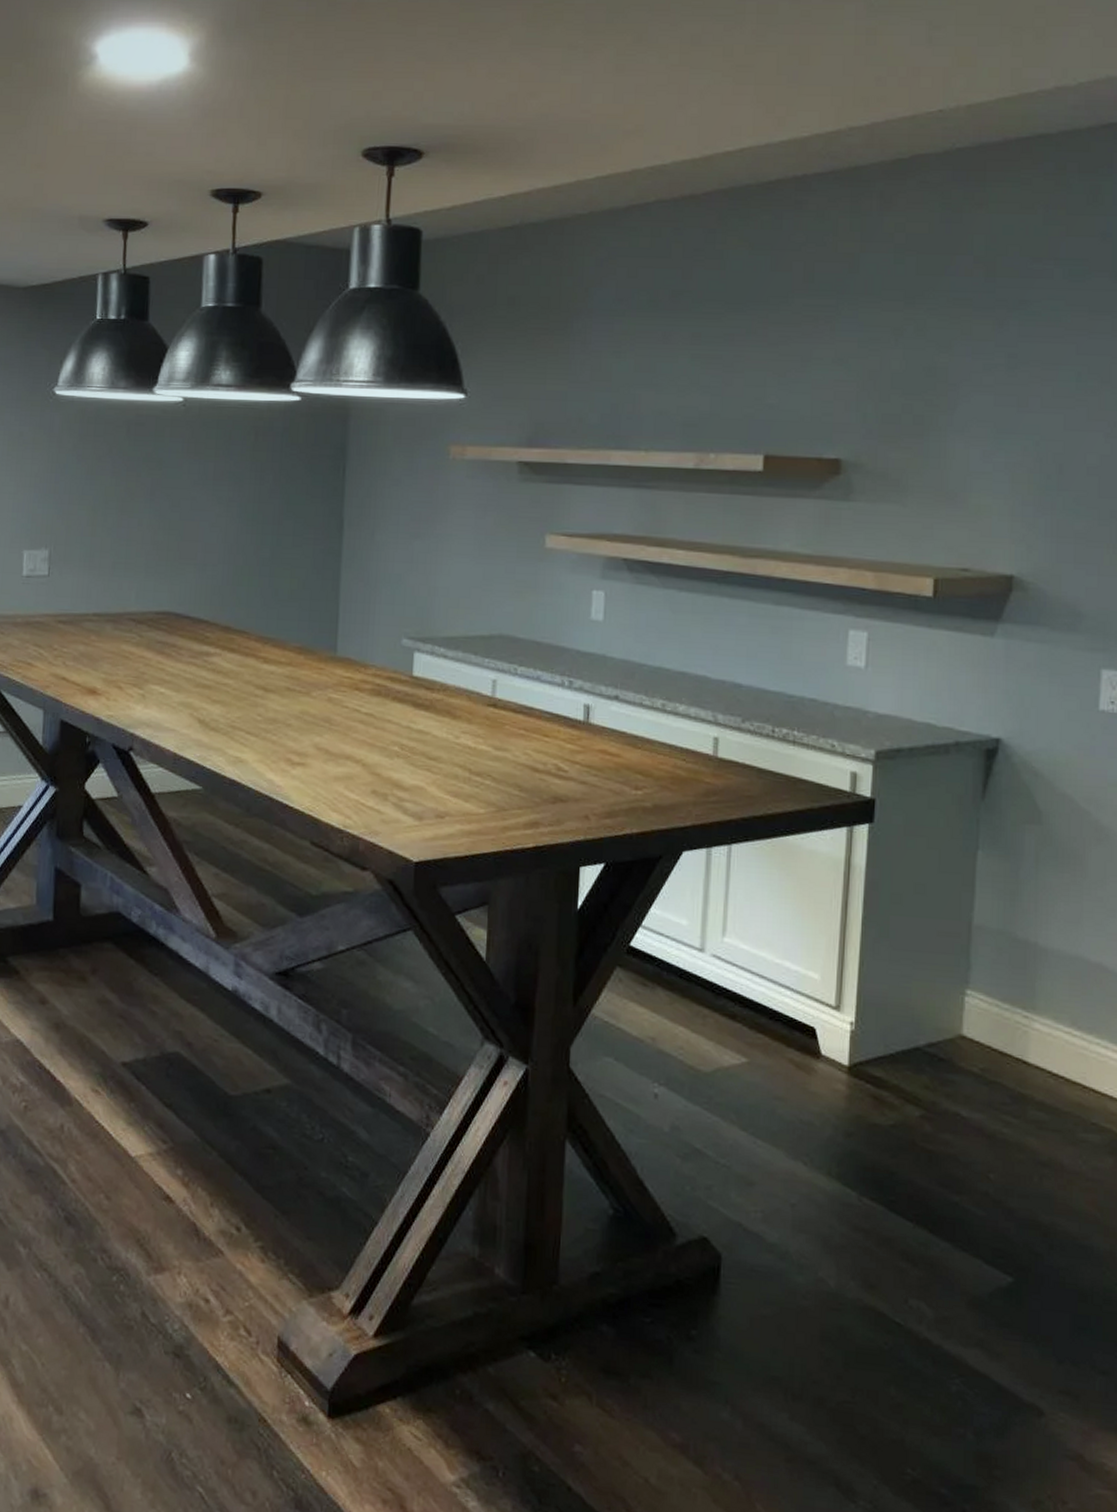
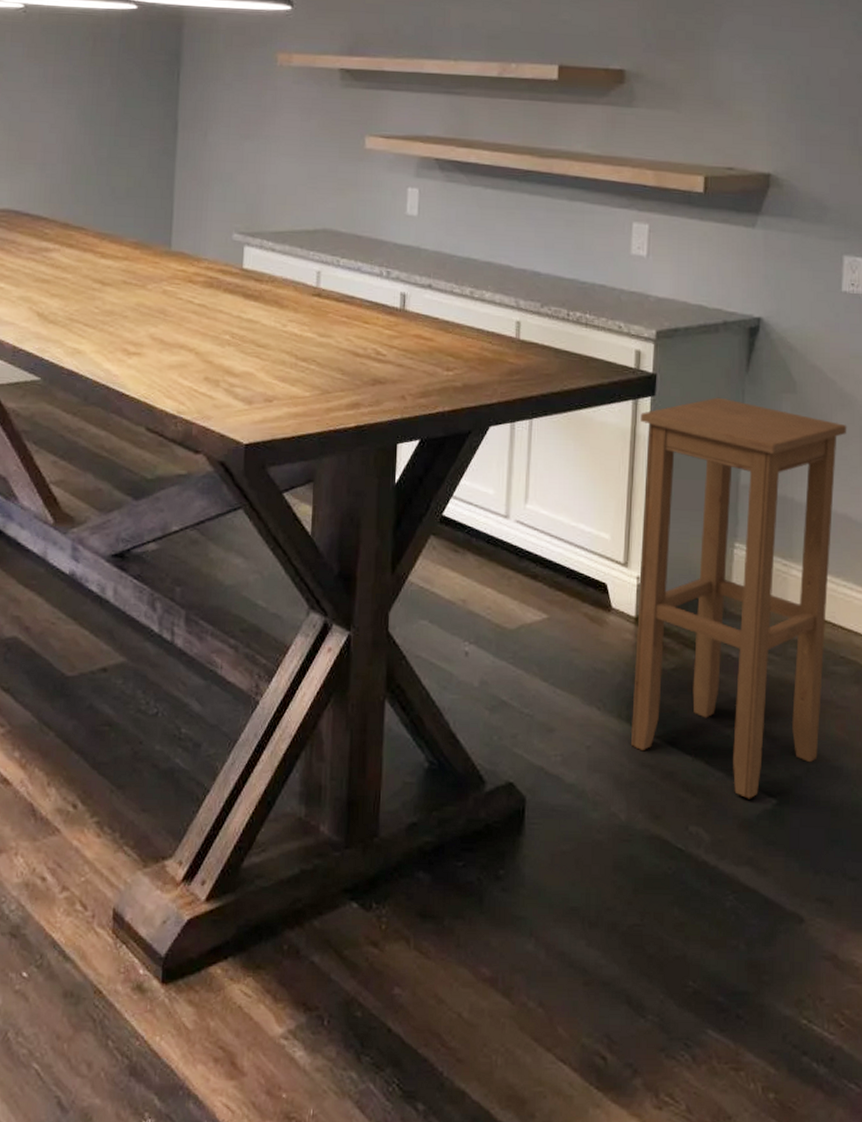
stool: none [842,826,1104,1275] -> present [631,397,847,799]

